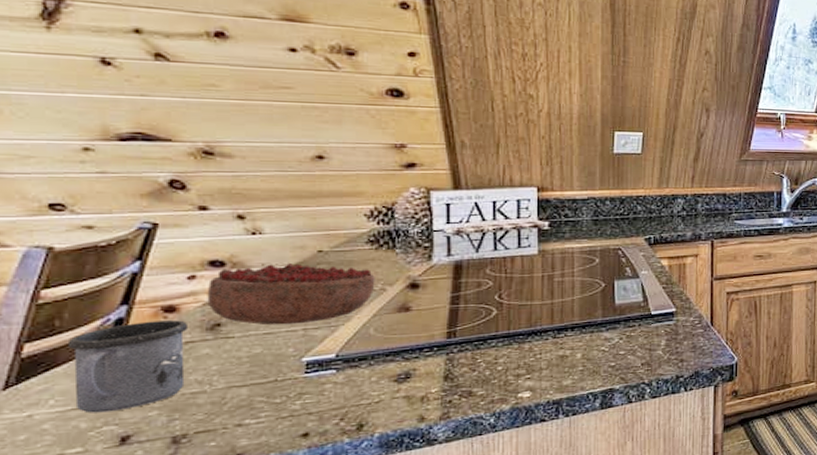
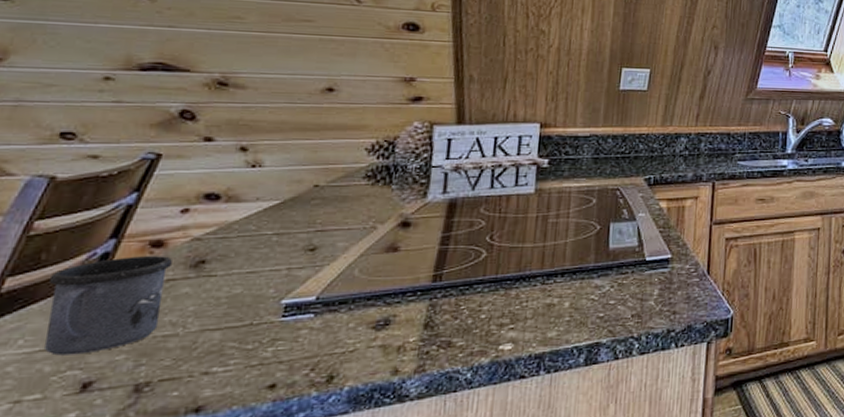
decorative bowl: present [207,263,375,325] -> none [195,198,368,264]

